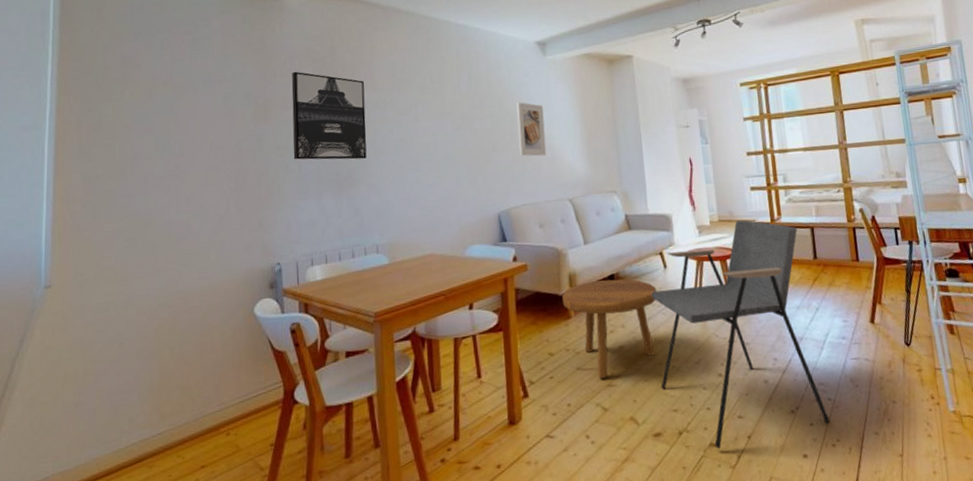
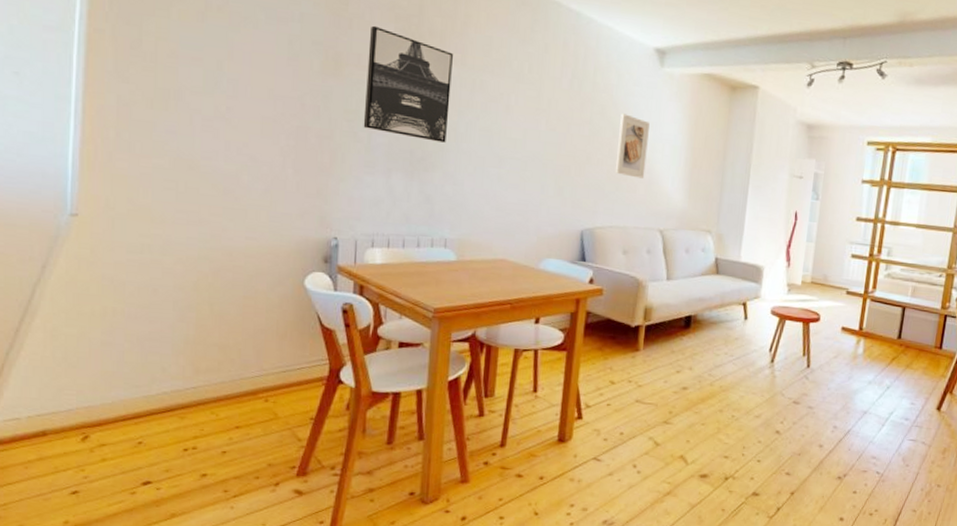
footstool: present [562,278,657,379] -> none [634,318,733,415]
armchair: present [651,220,831,450] -> none [716,286,889,499]

